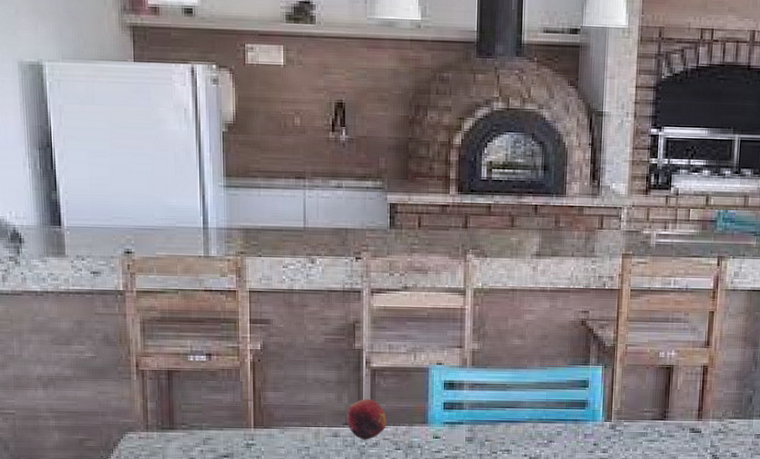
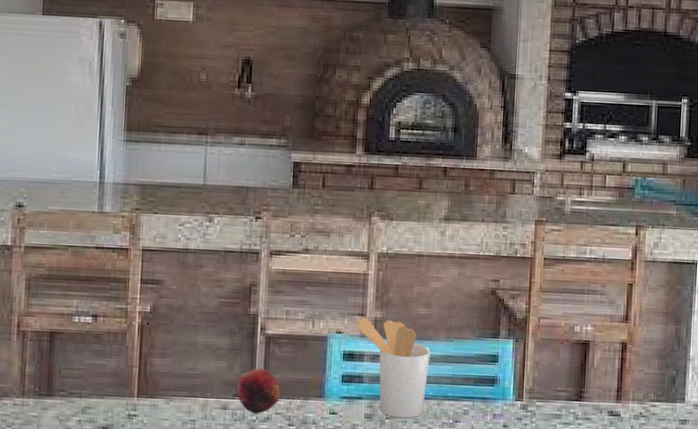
utensil holder: none [455,349,525,441] -> present [355,317,431,419]

